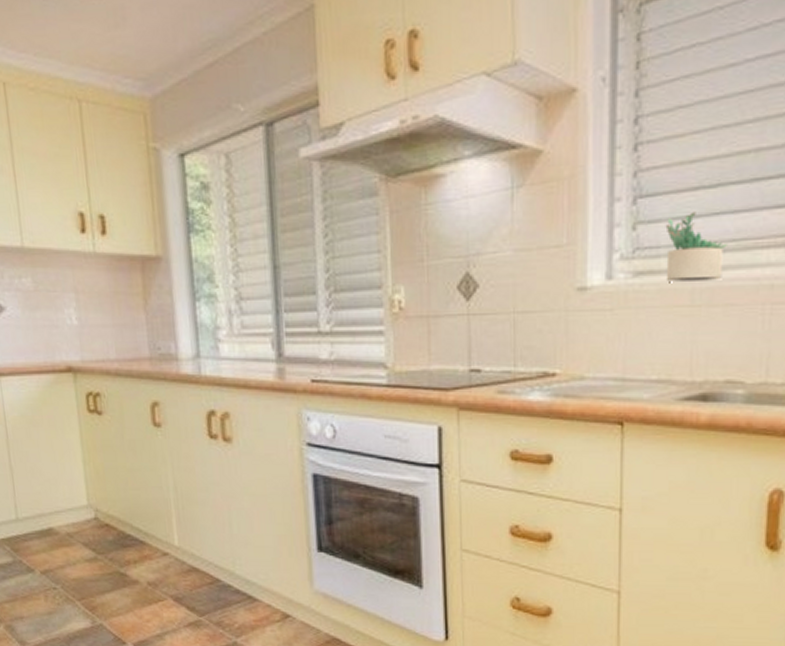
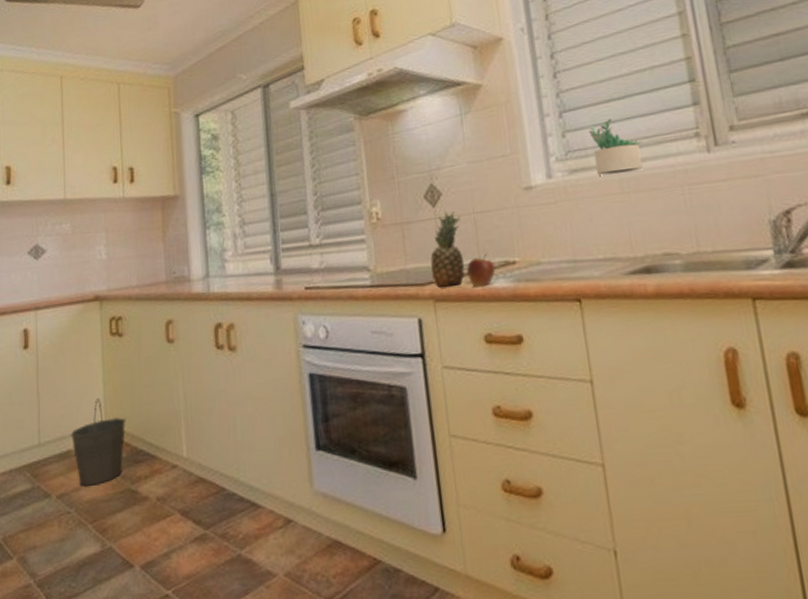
bucket: none [50,477,111,565] -> present [70,397,126,486]
fruit: none [457,307,498,396] -> present [430,211,465,288]
fruit: none [499,361,532,399] -> present [467,253,496,288]

